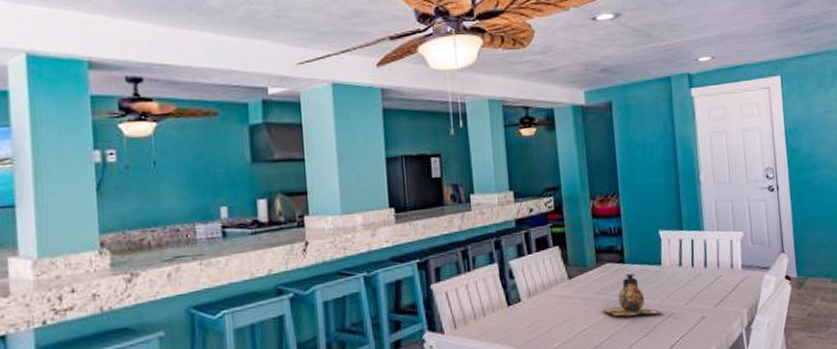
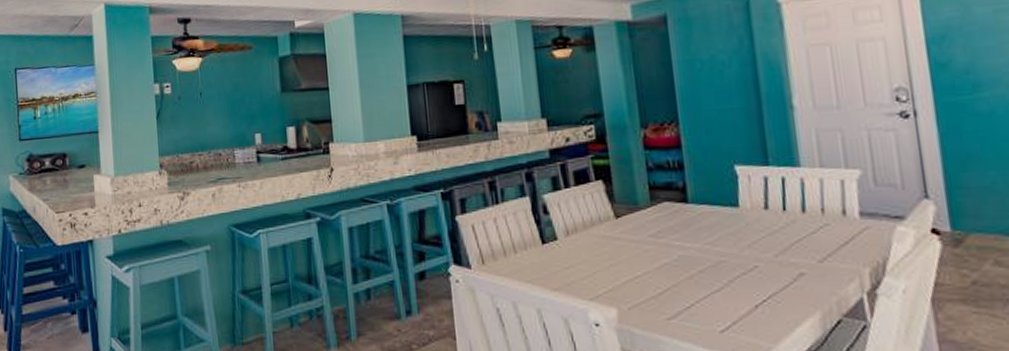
vase: present [602,273,663,316] -> none [660,215,743,266]

